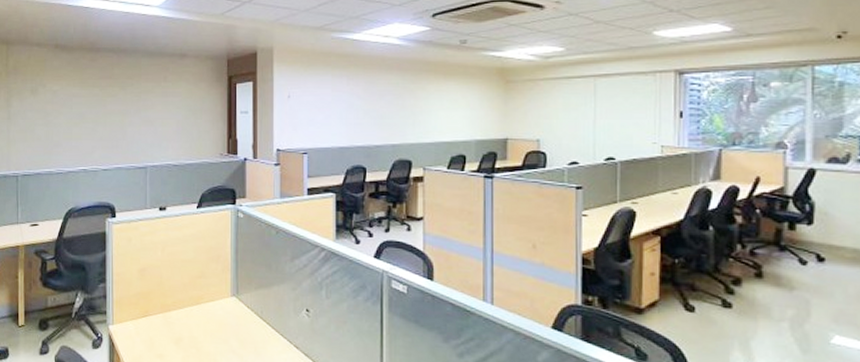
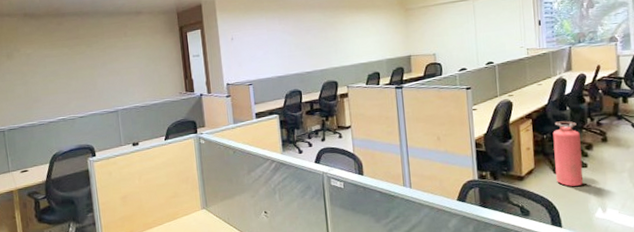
fire extinguisher: none [686,243,726,331] -> present [552,121,584,186]

